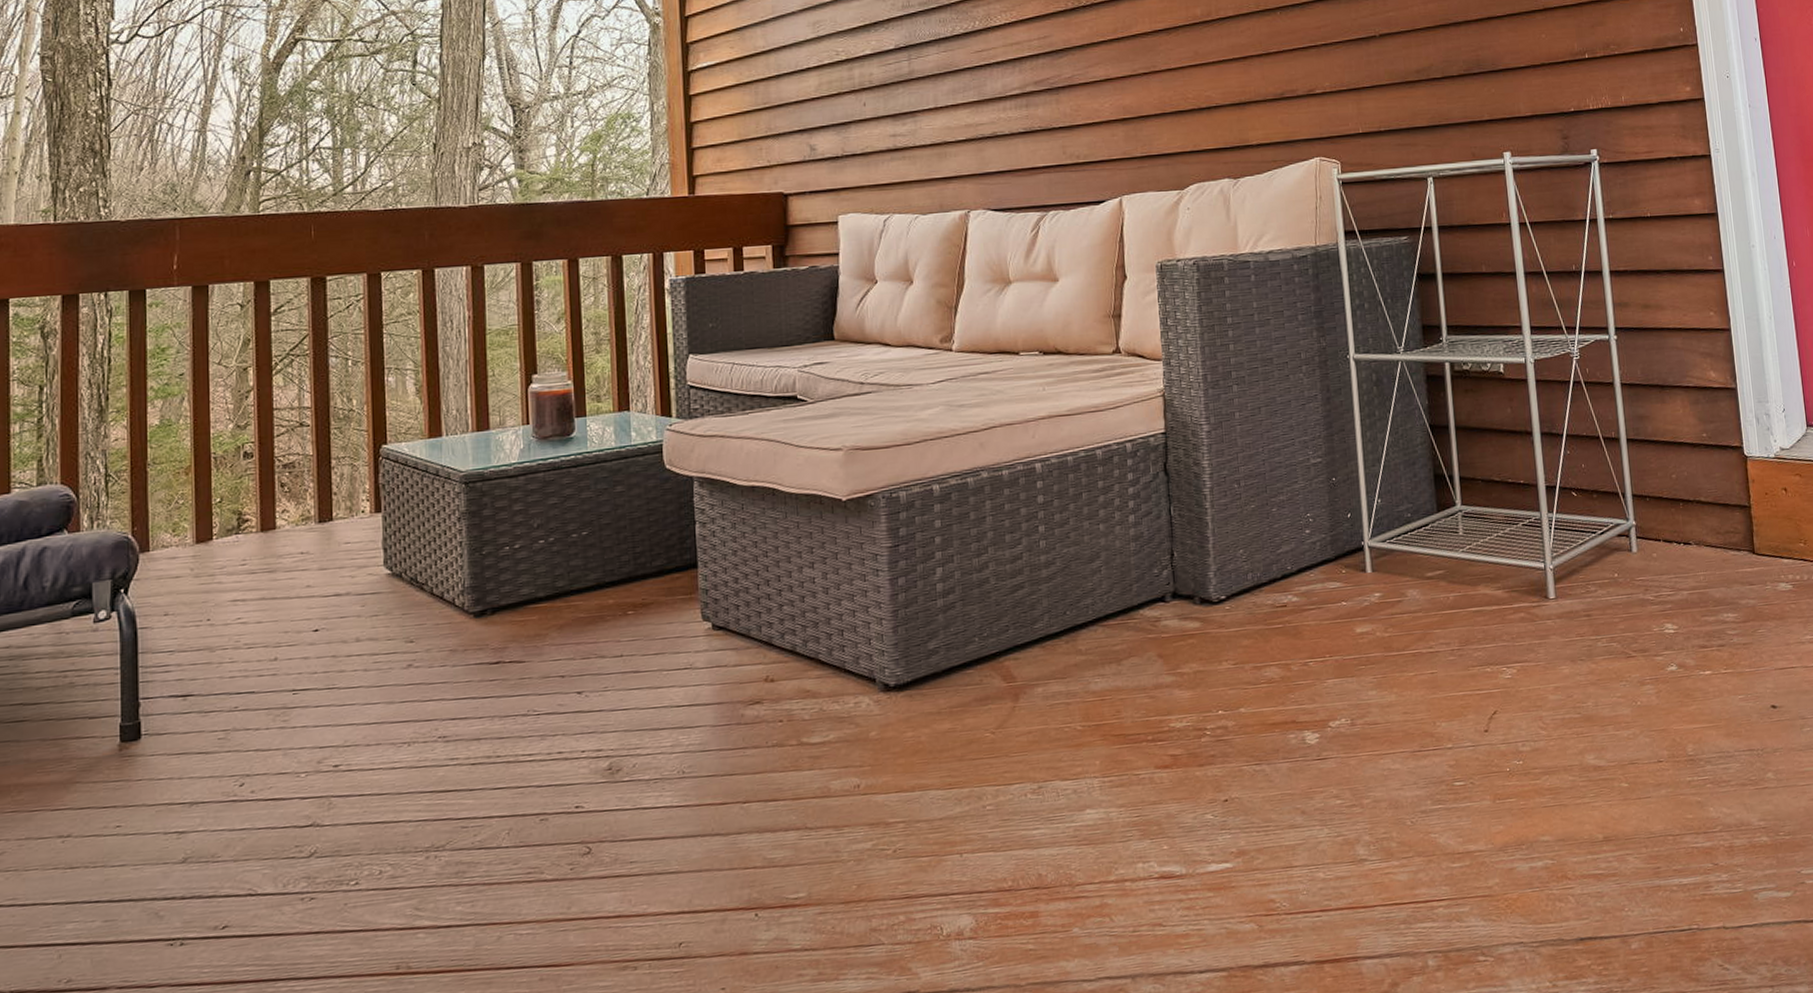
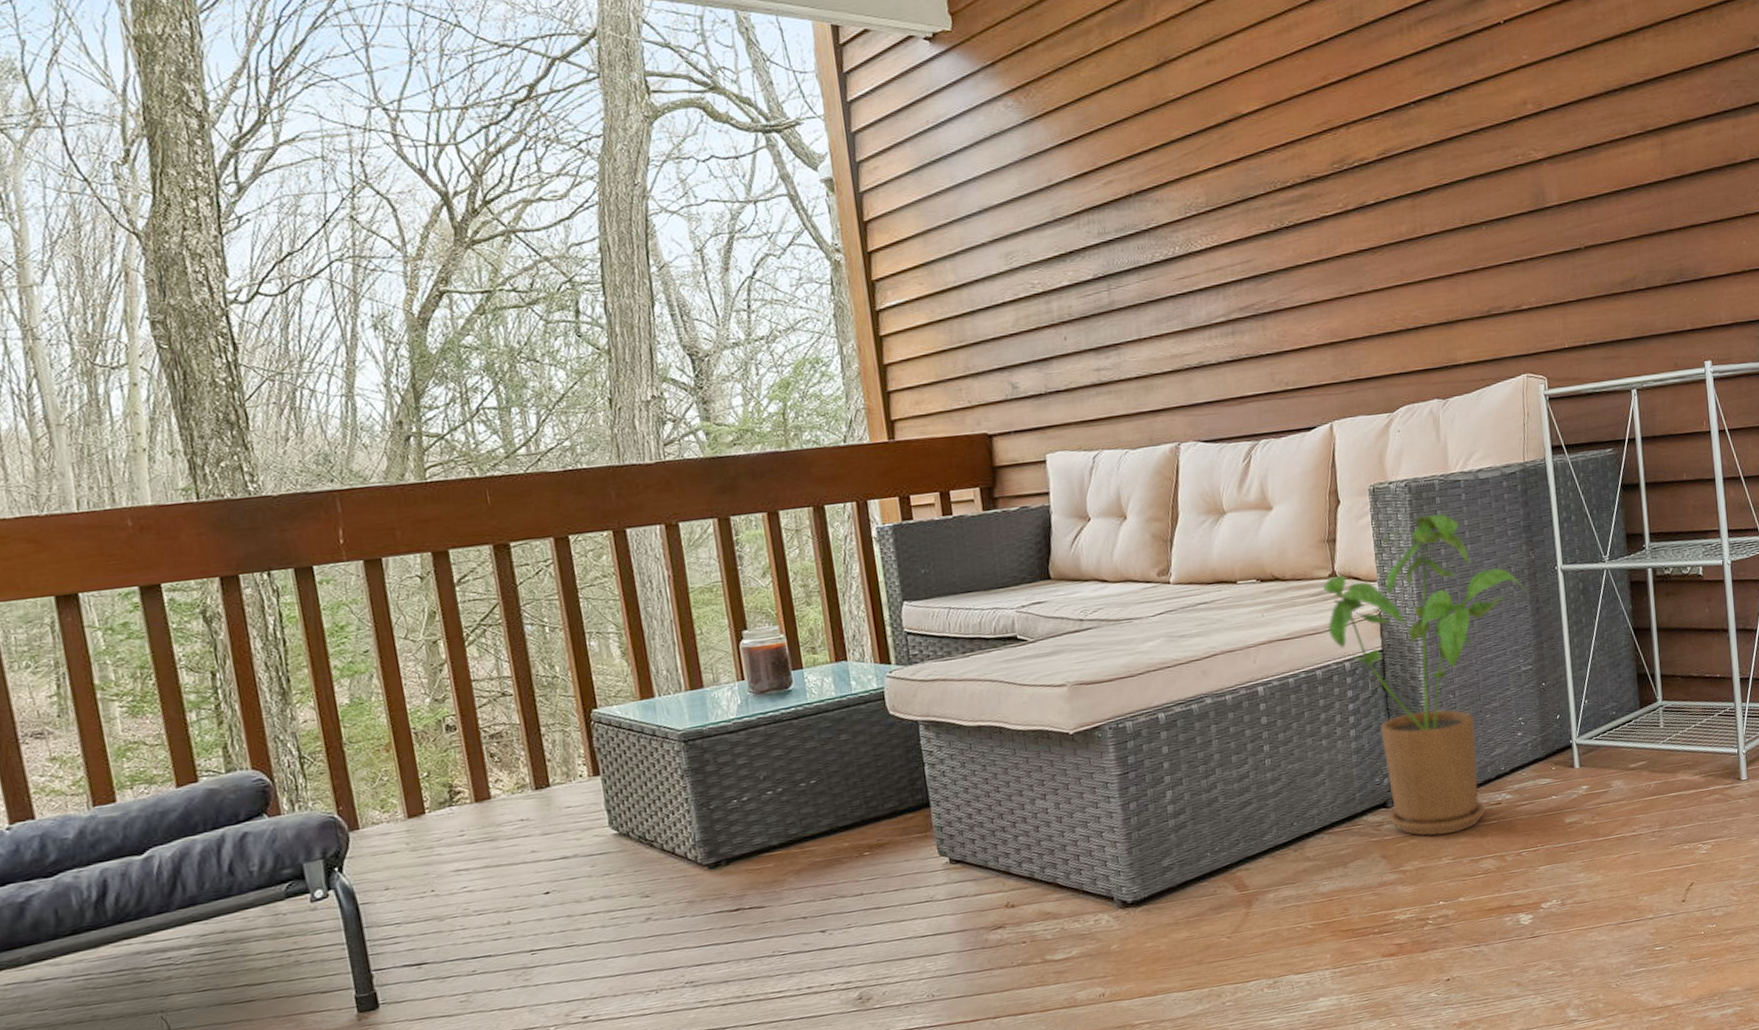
house plant: none [1106,293,1319,637] -> present [1322,513,1528,836]

